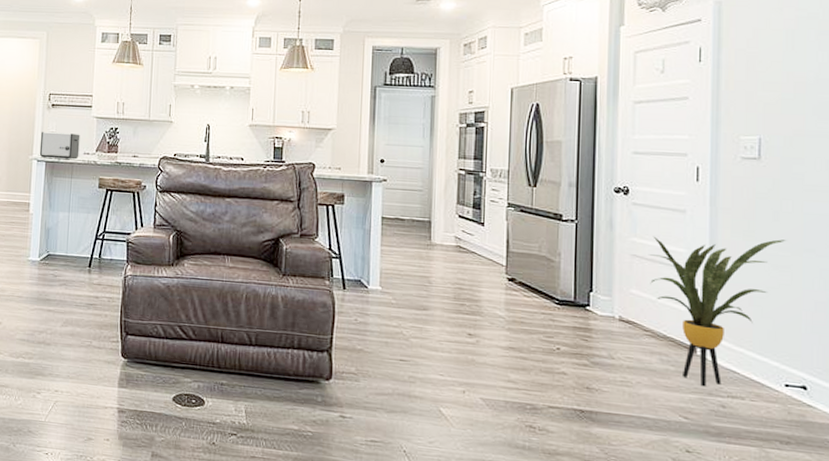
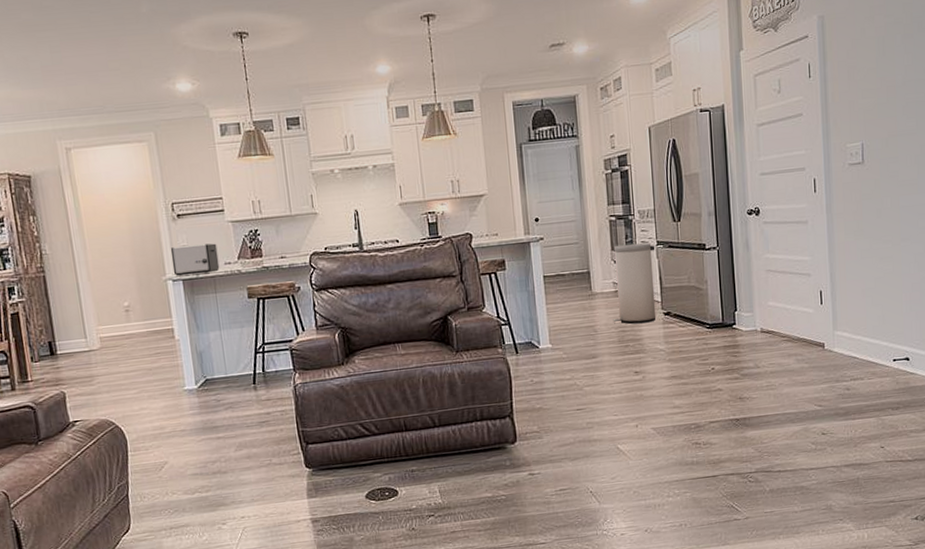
pedal bin: none [450,199,505,285] -> present [613,242,656,324]
house plant: present [649,236,786,387] -> none [781,233,888,376]

